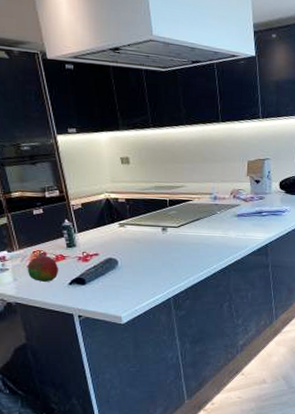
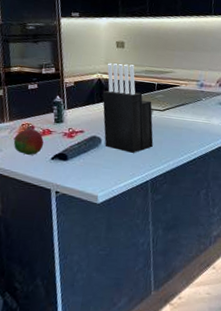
knife block: none [112,181,171,272] -> present [102,63,154,153]

